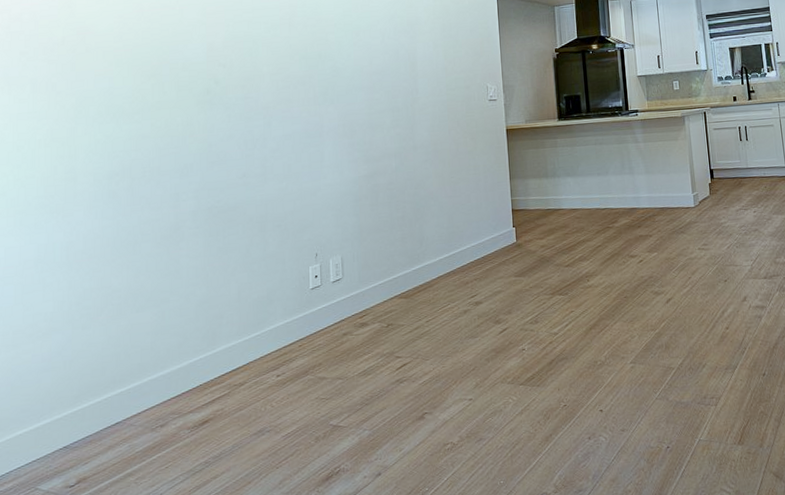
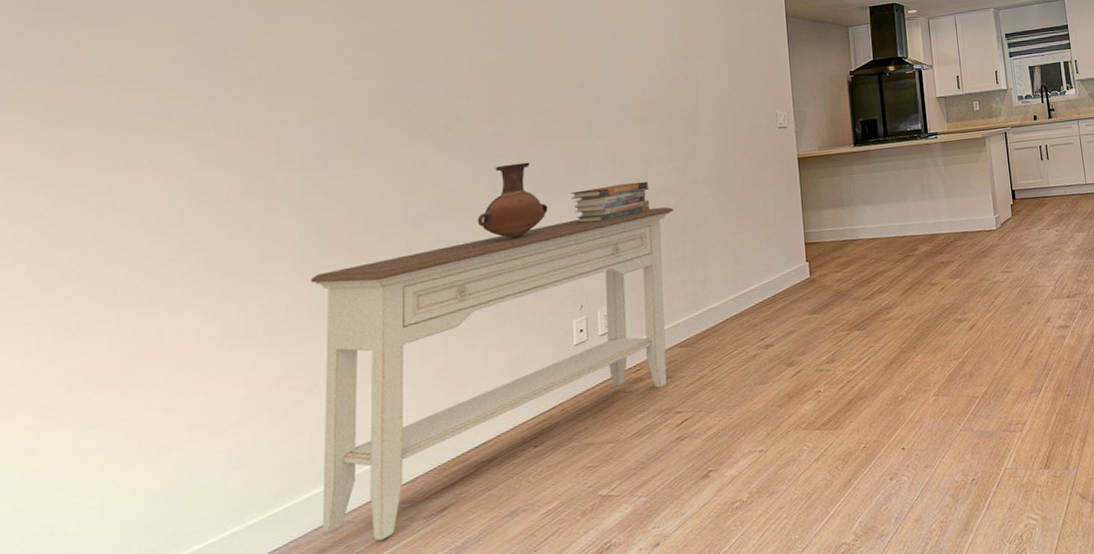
console table: none [101,169,395,444] -> present [310,207,673,541]
vase: none [231,123,289,191] -> present [477,162,548,239]
book stack: none [308,145,375,181] -> present [571,181,649,224]

